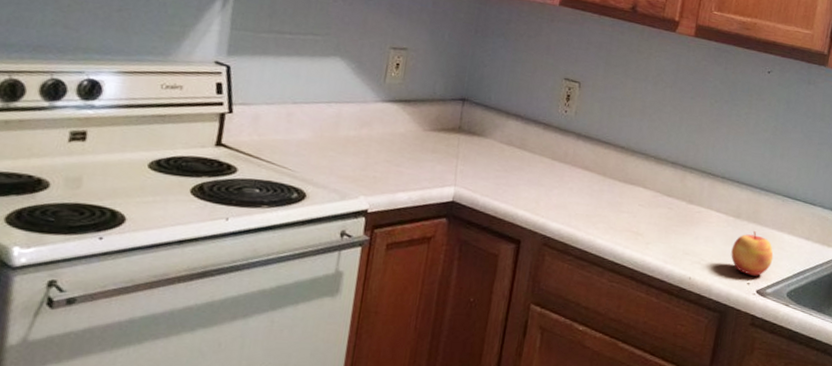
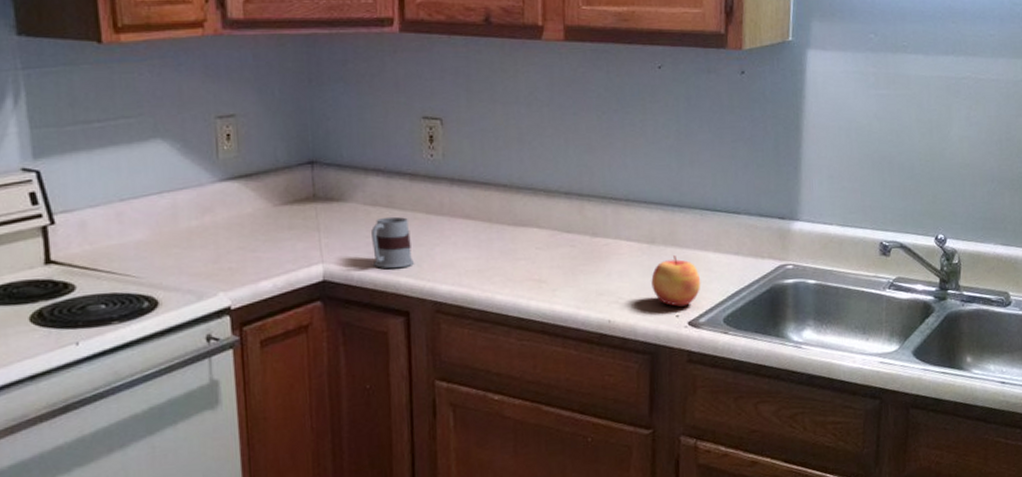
mug: none [498,156,535,202] -> present [371,216,414,269]

